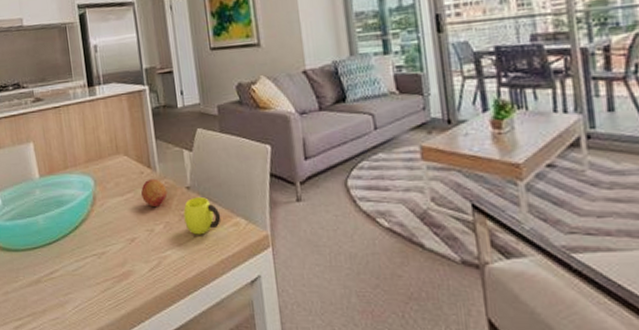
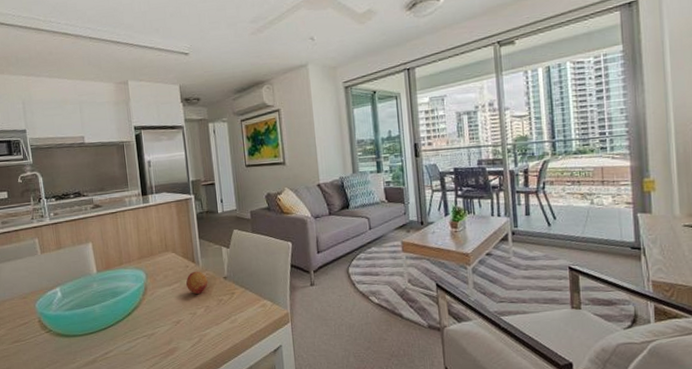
cup: present [183,196,221,235] -> none [221,284,252,316]

